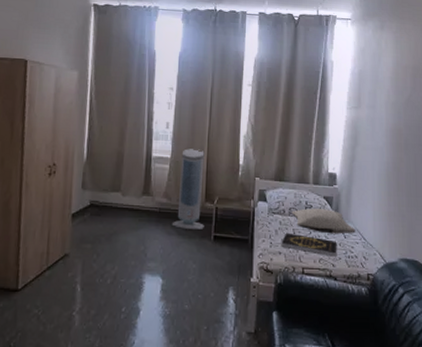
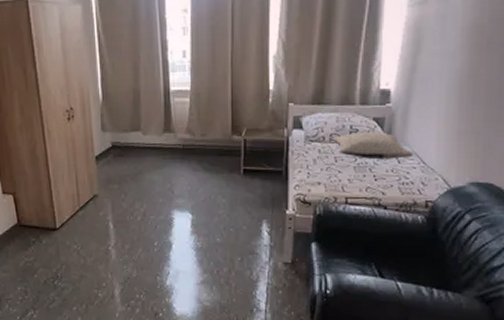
air purifier: present [171,149,205,229] -> none [197,77,232,164]
book: present [281,232,337,257] -> none [320,161,389,184]

